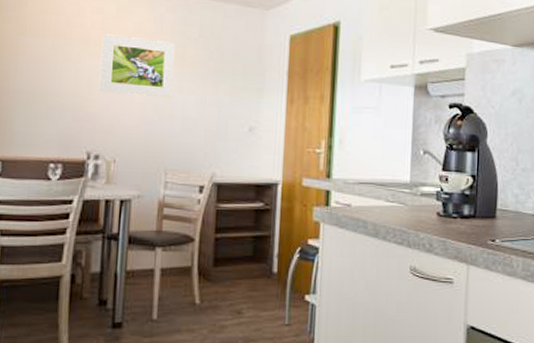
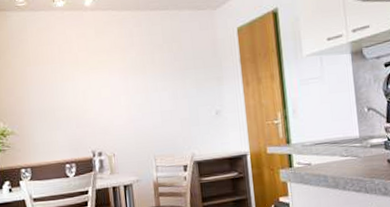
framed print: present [99,34,175,97] -> none [88,51,149,101]

